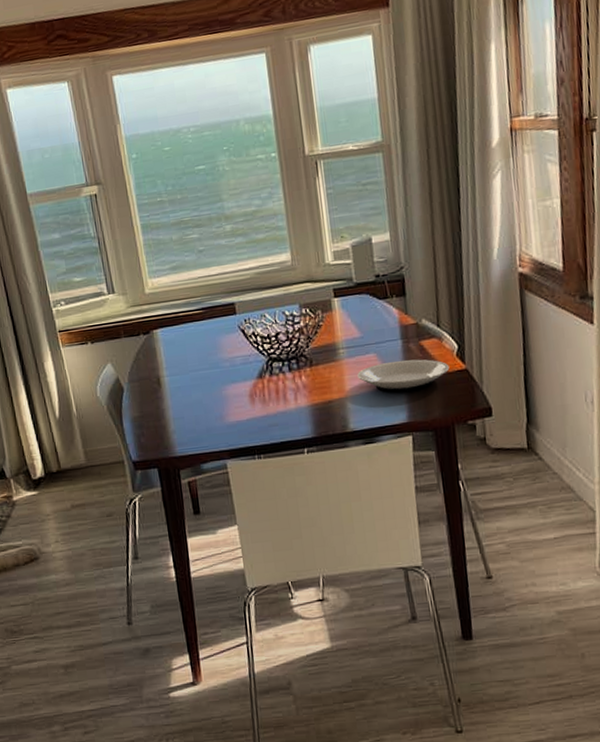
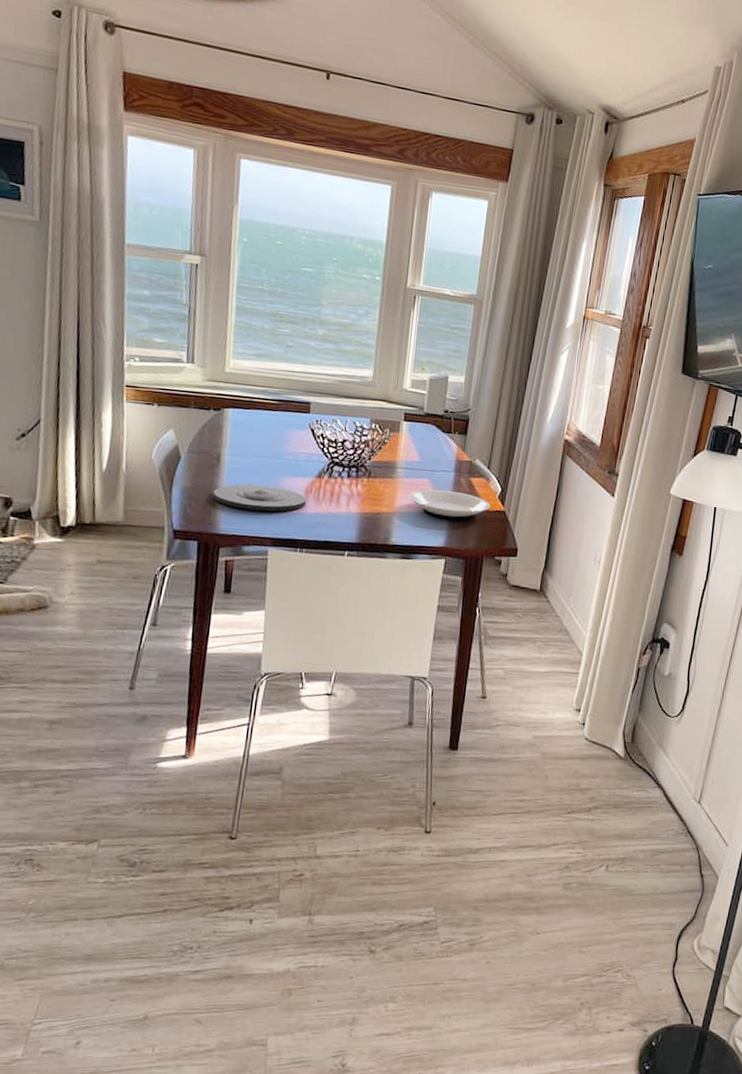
plate: none [161,397,254,427] -> present [213,484,307,512]

